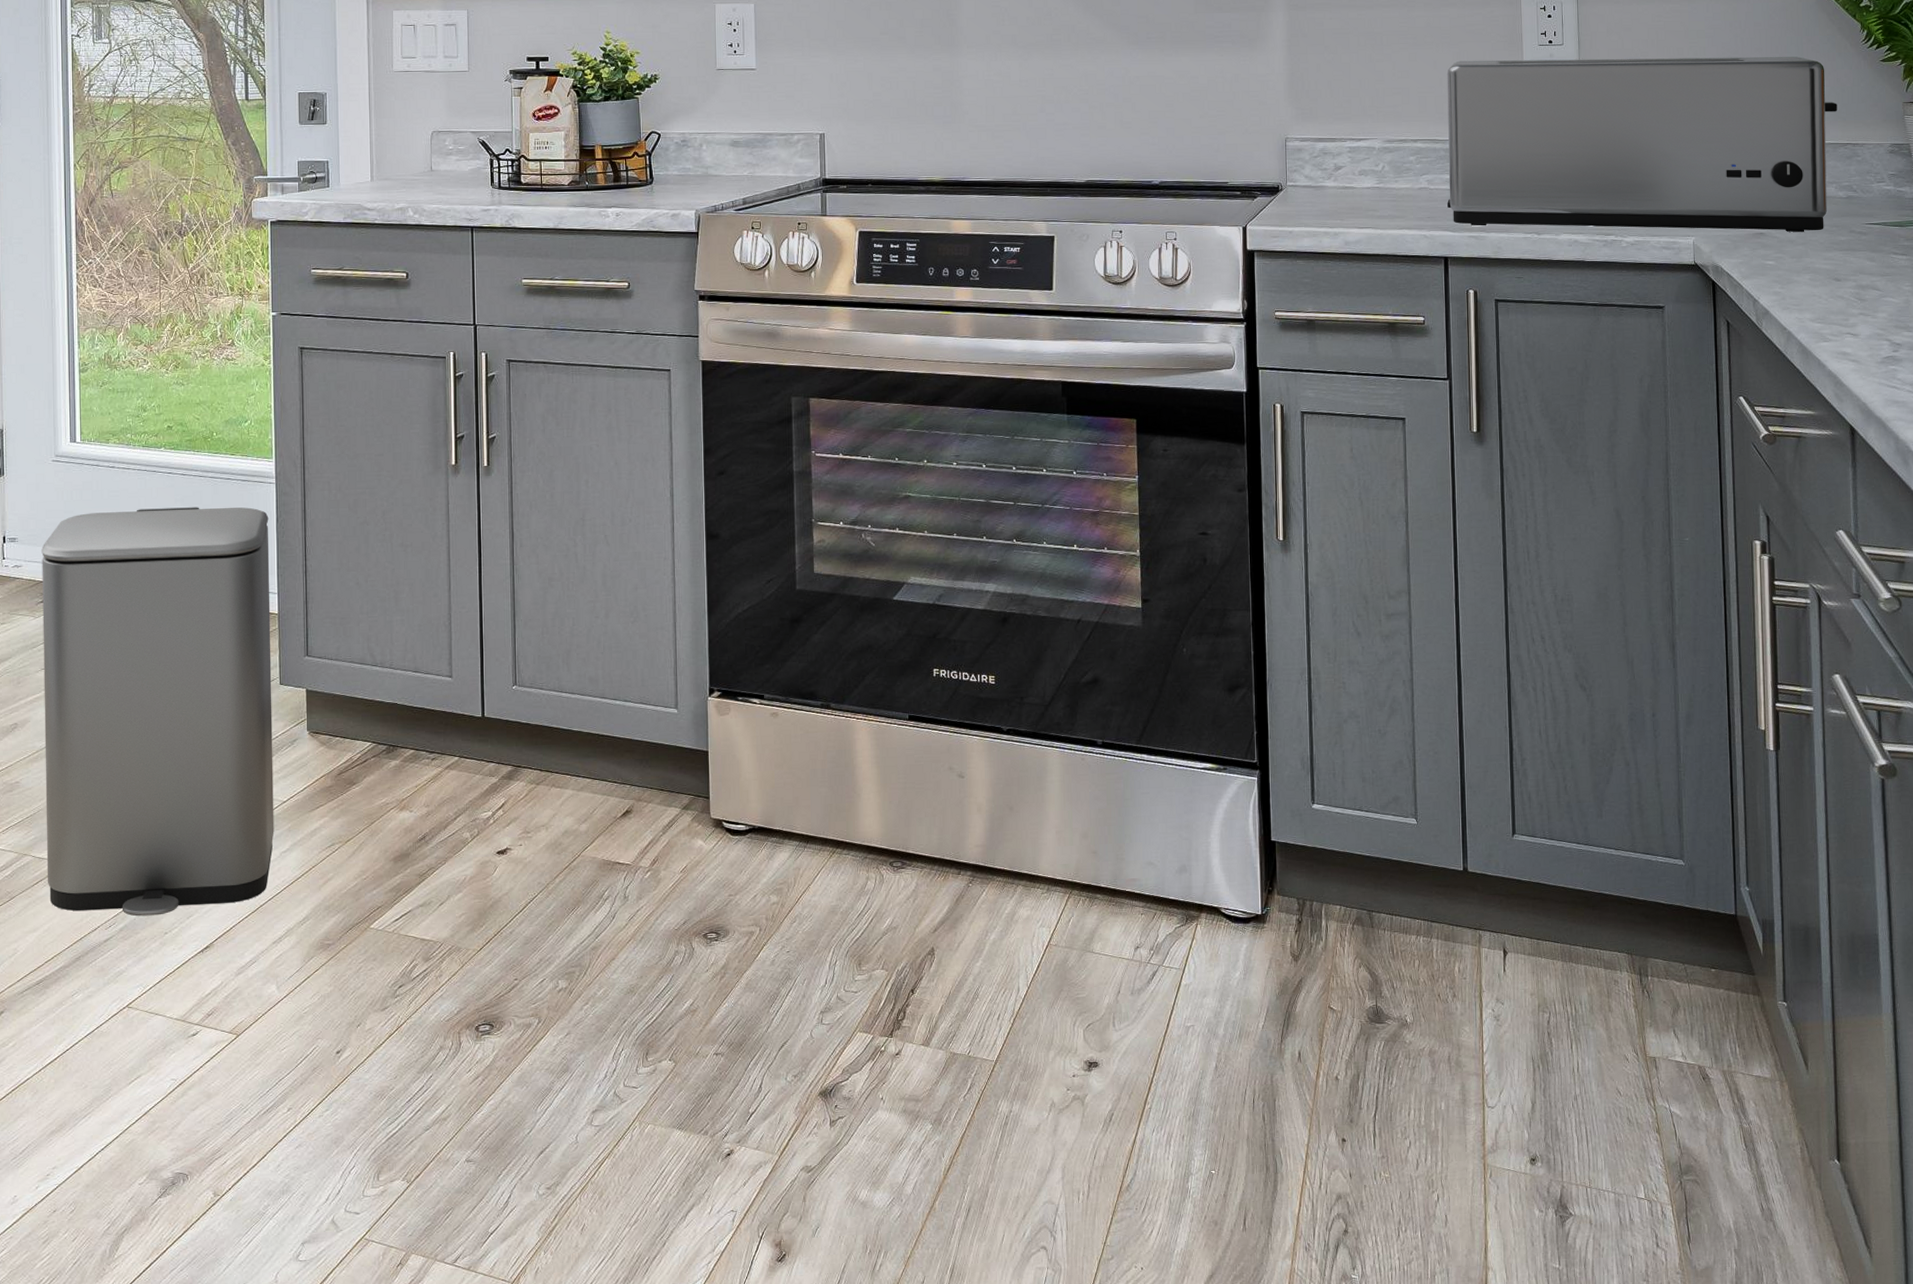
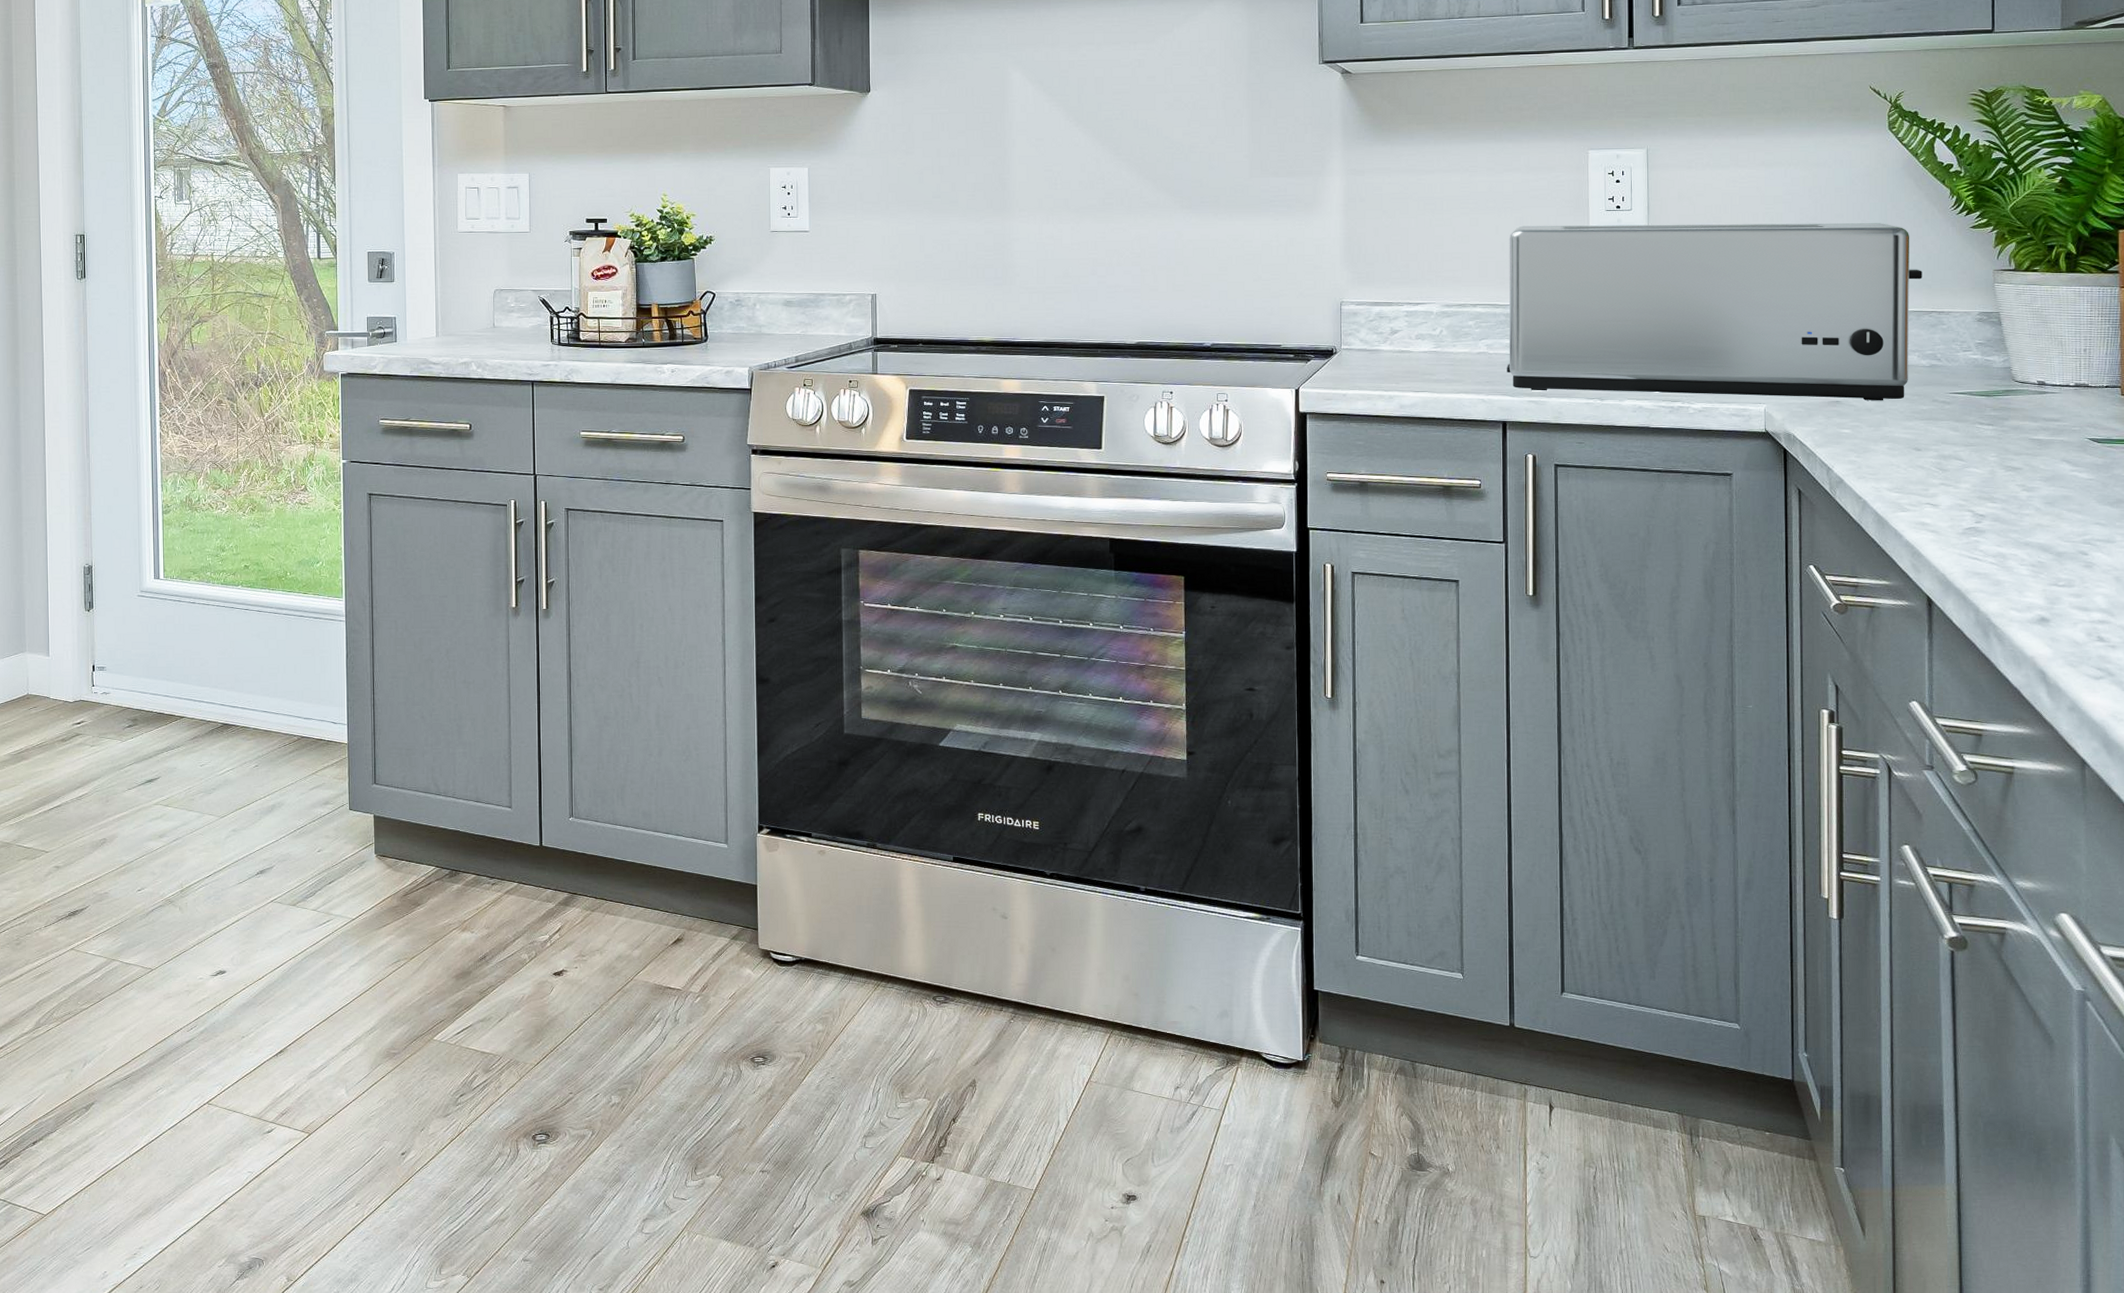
pedal bin: present [40,507,275,917] -> none [127,642,344,1021]

